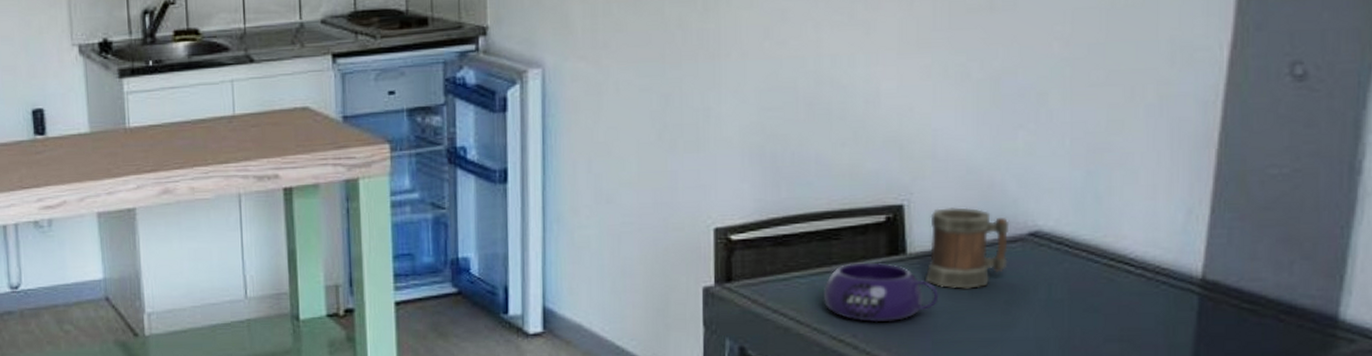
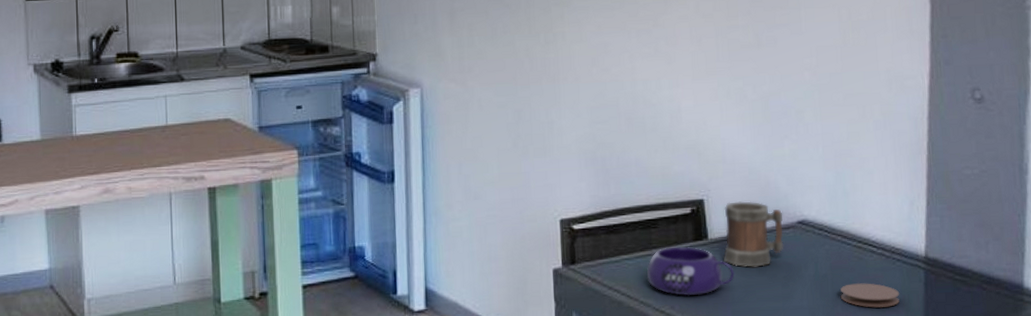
coaster: none [1079,310,1162,341] -> present [840,283,900,308]

